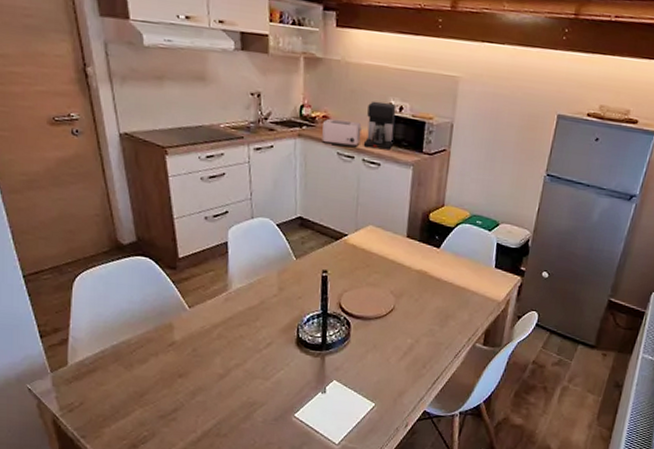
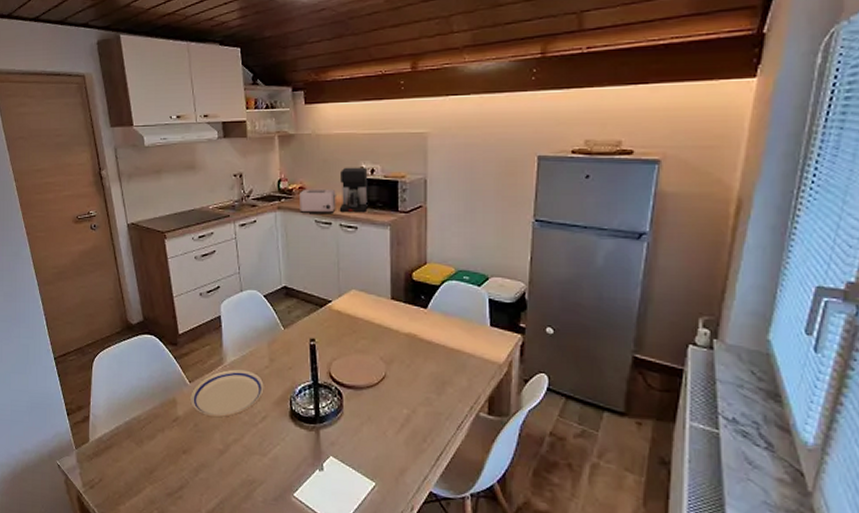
plate: none [189,296,271,343] -> present [190,369,264,418]

